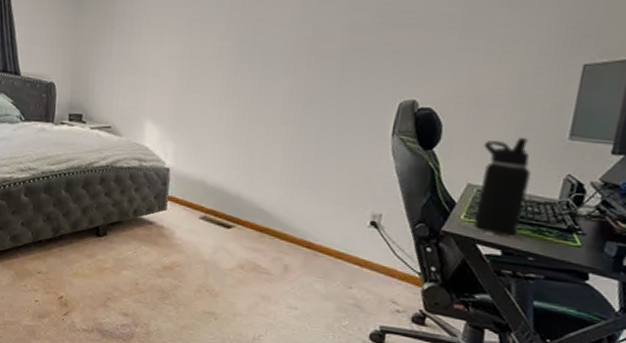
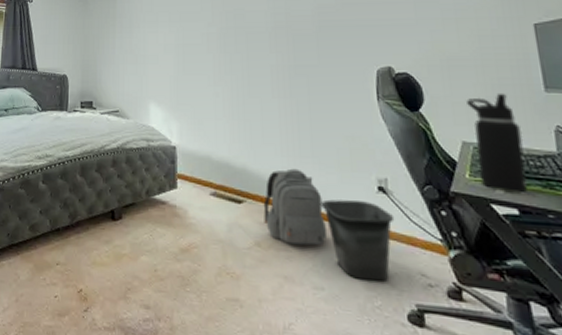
backpack: none [250,198,313,271] -> present [263,168,328,246]
waste bin: none [310,230,380,305] -> present [321,199,395,281]

